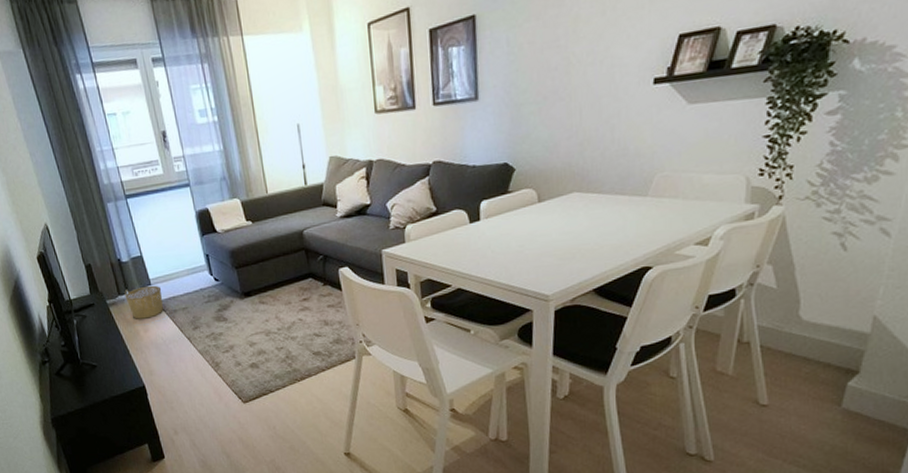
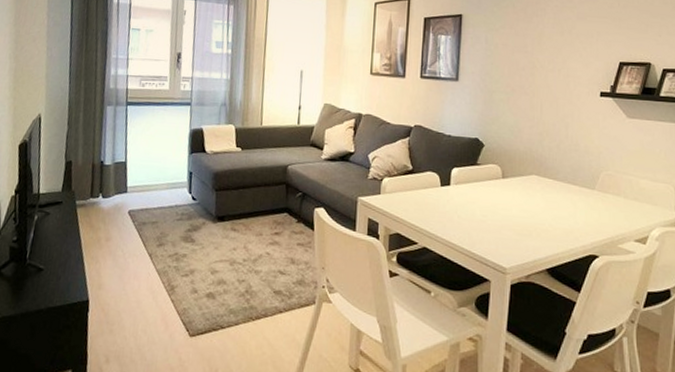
basket: present [124,285,163,319] -> none [96,192,137,227]

